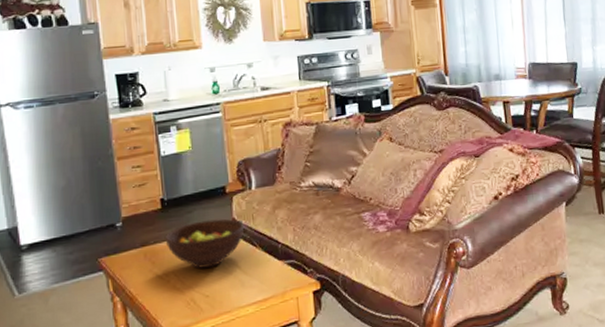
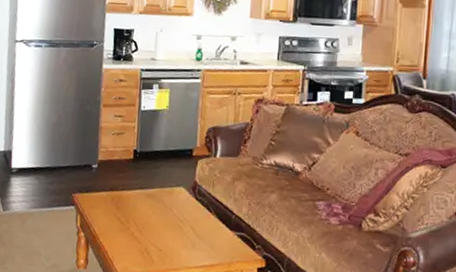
fruit bowl: present [165,219,245,269] -> none [131,177,204,223]

